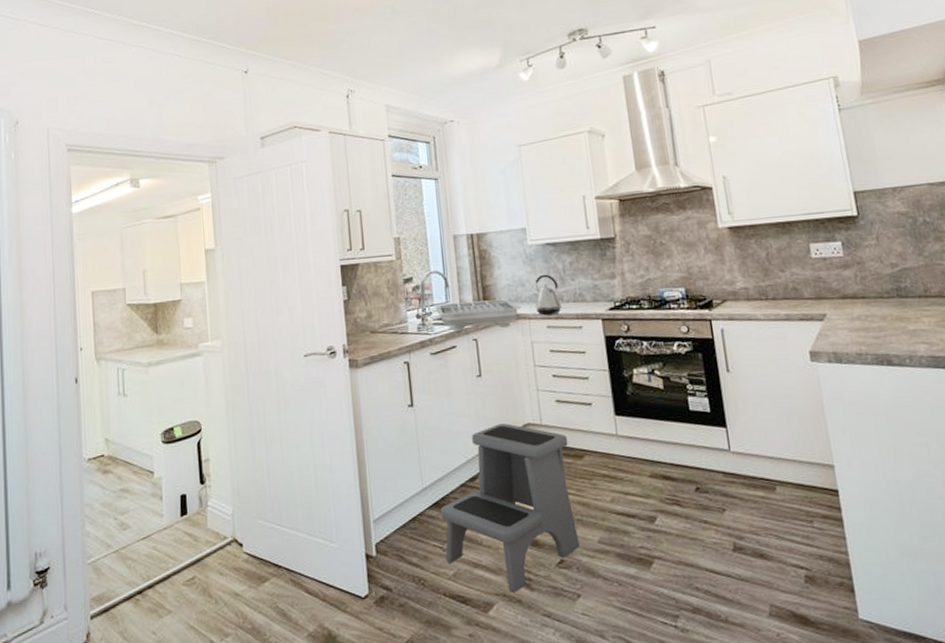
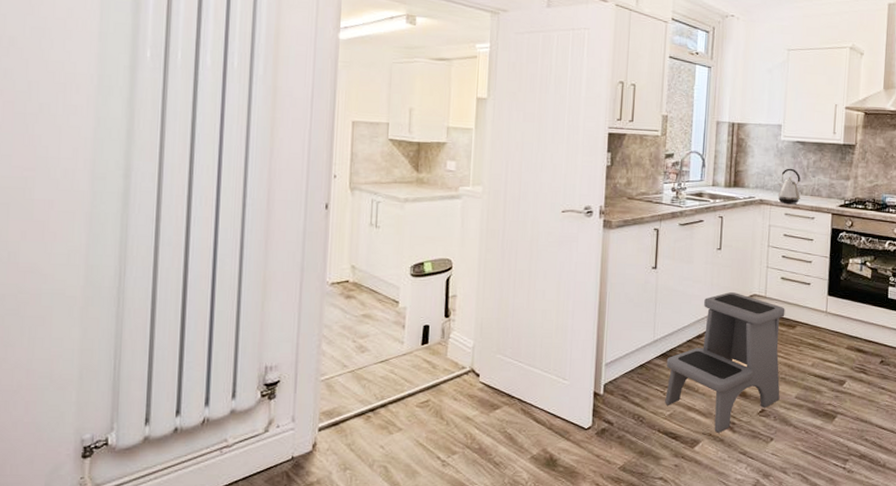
dish rack: present [435,299,522,331] -> none [690,182,766,210]

